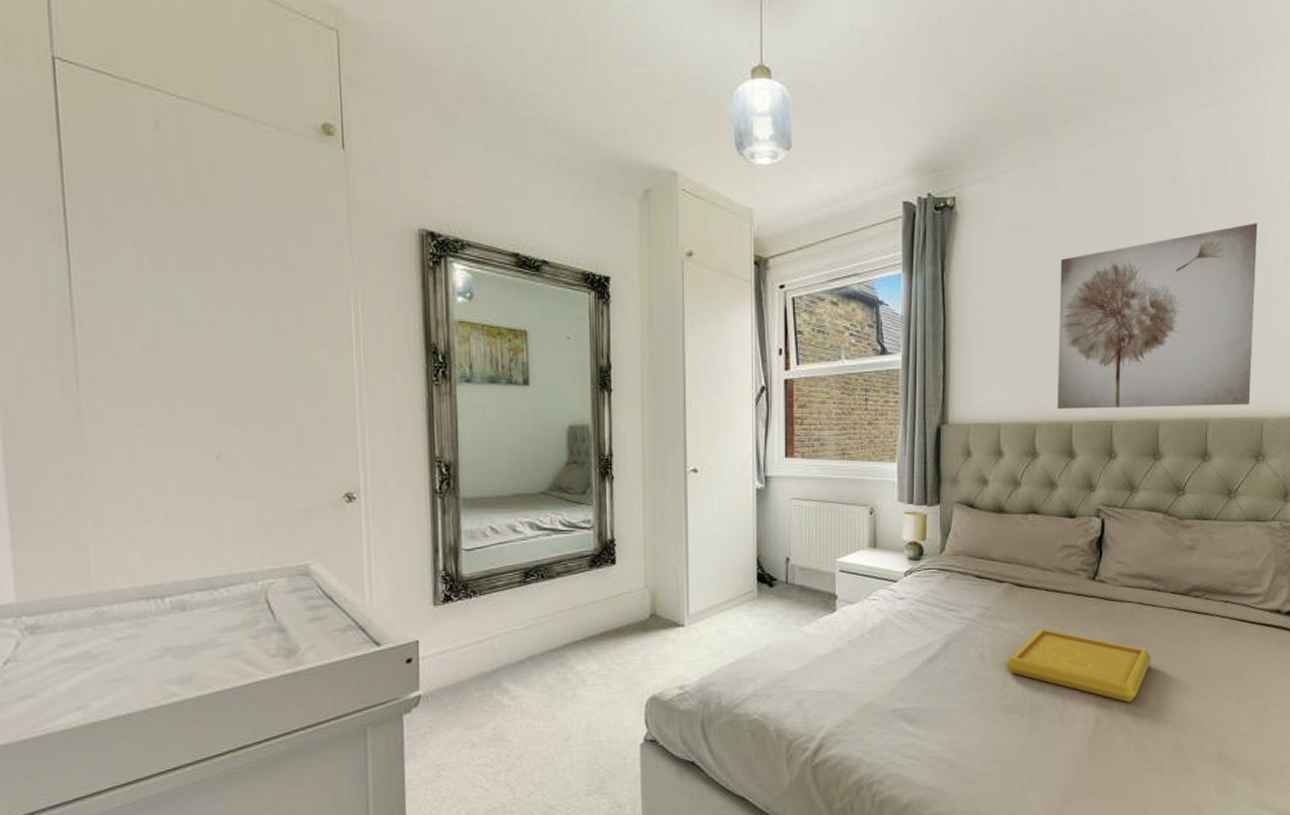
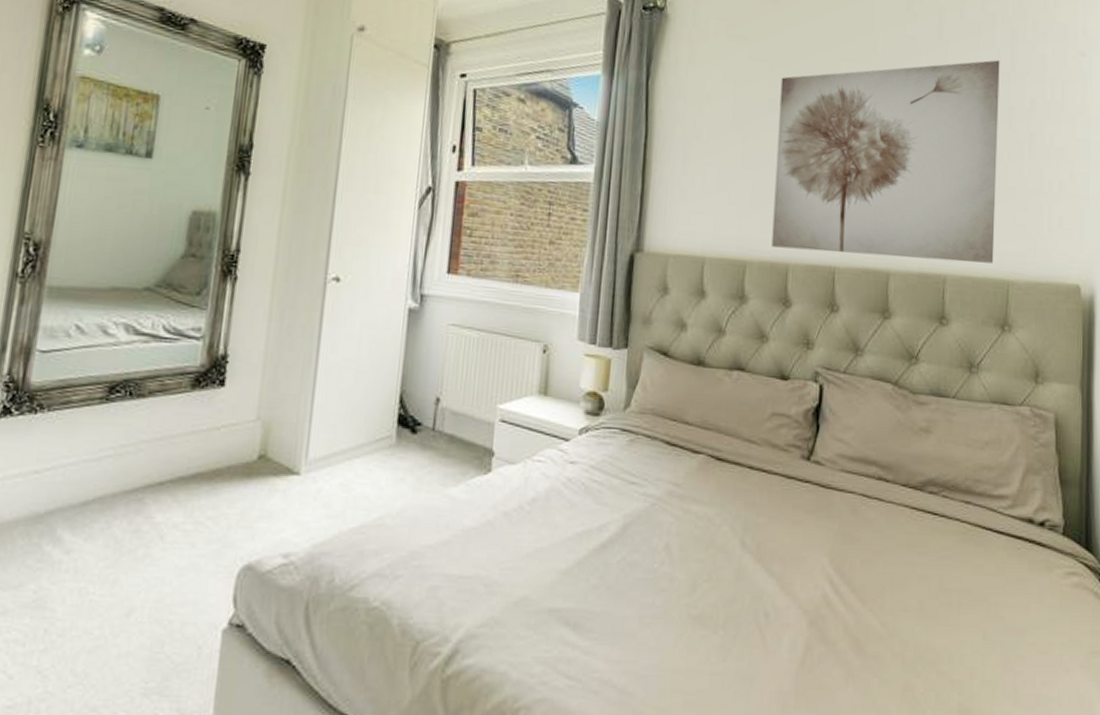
serving tray: present [1006,629,1152,703] -> none [697,517,877,626]

